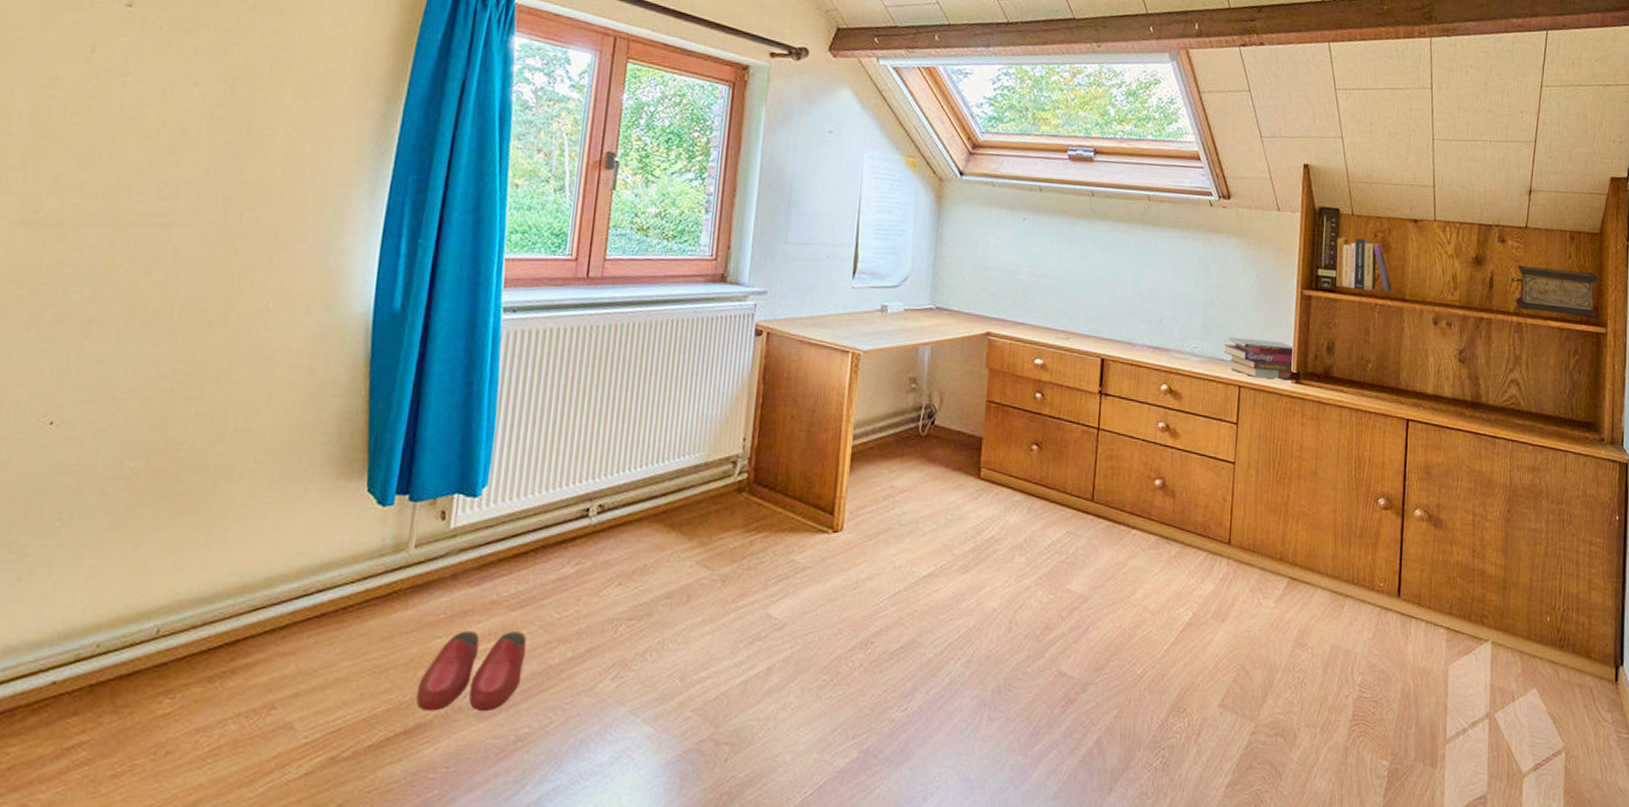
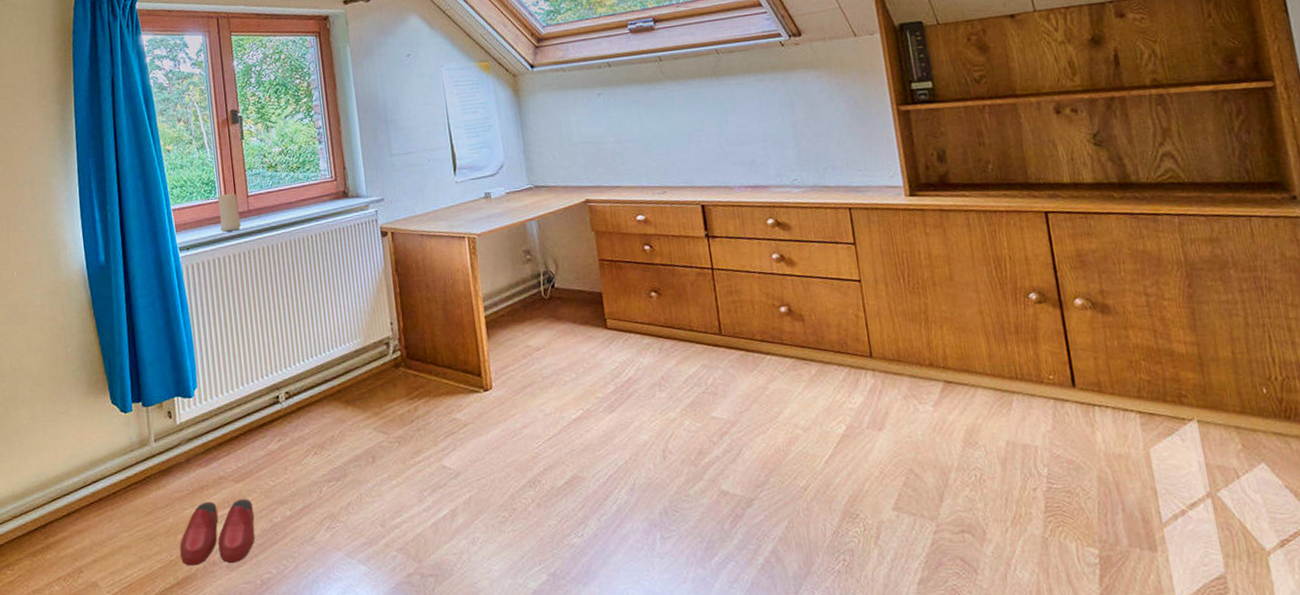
candle: none [562,251,591,299] -> present [217,193,242,232]
books: present [1224,336,1301,381] -> none [825,159,915,198]
books: present [1336,237,1392,293] -> none [926,43,999,97]
decorative box: present [1512,265,1599,318] -> none [1141,27,1260,81]

